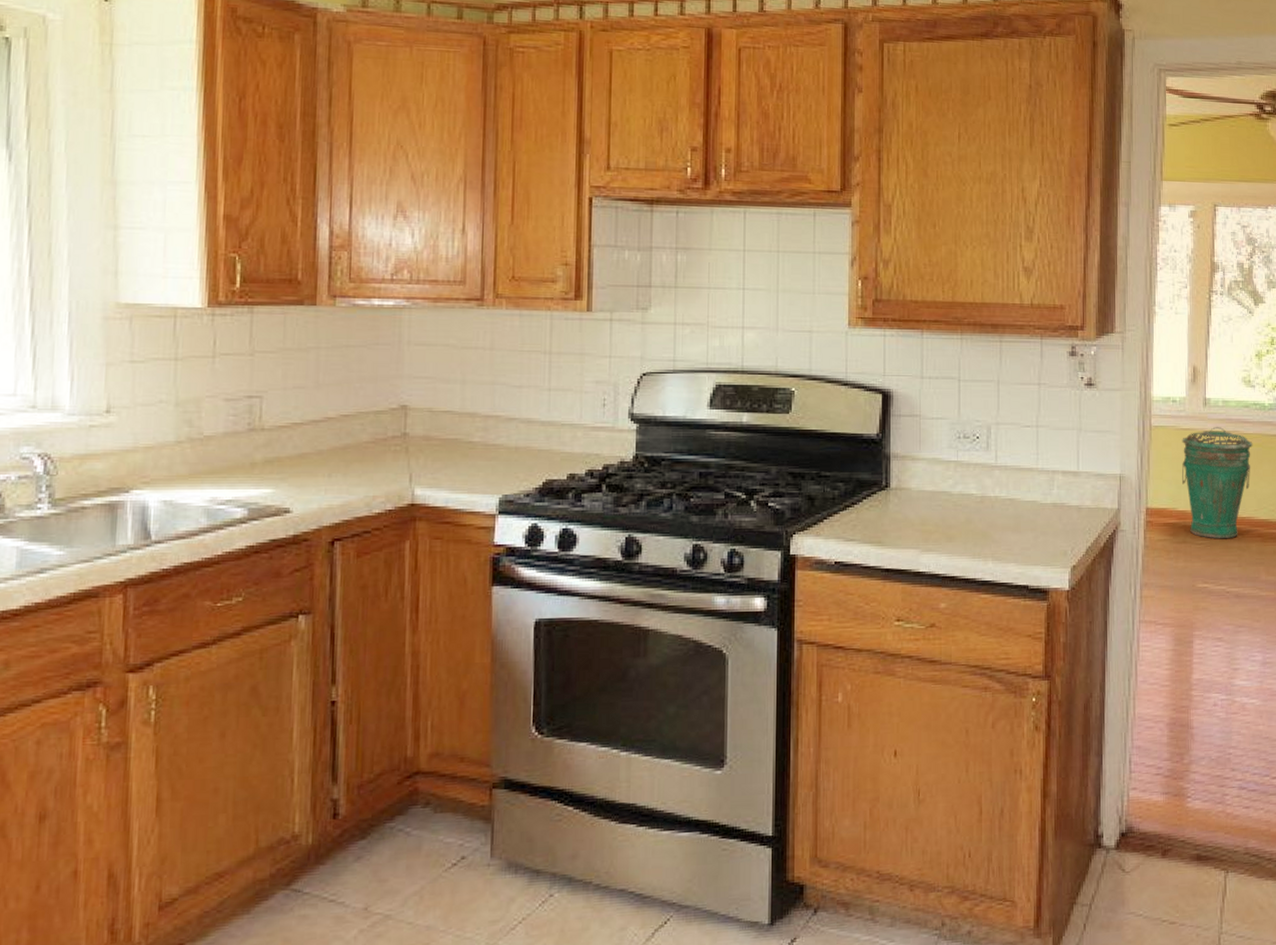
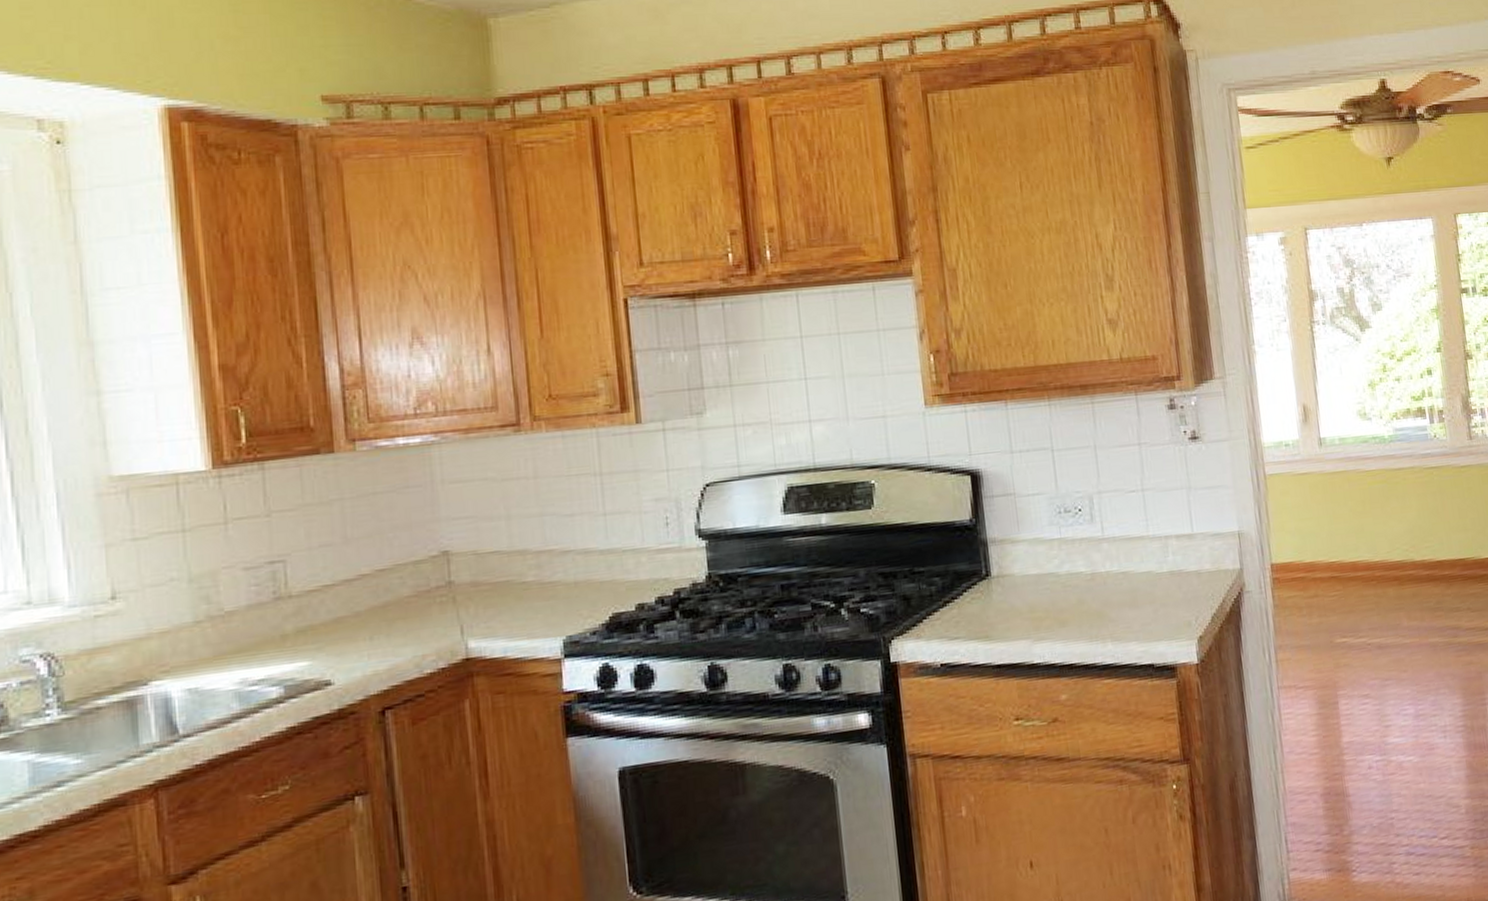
trash can: present [1182,427,1253,539] -> none [1300,467,1379,589]

